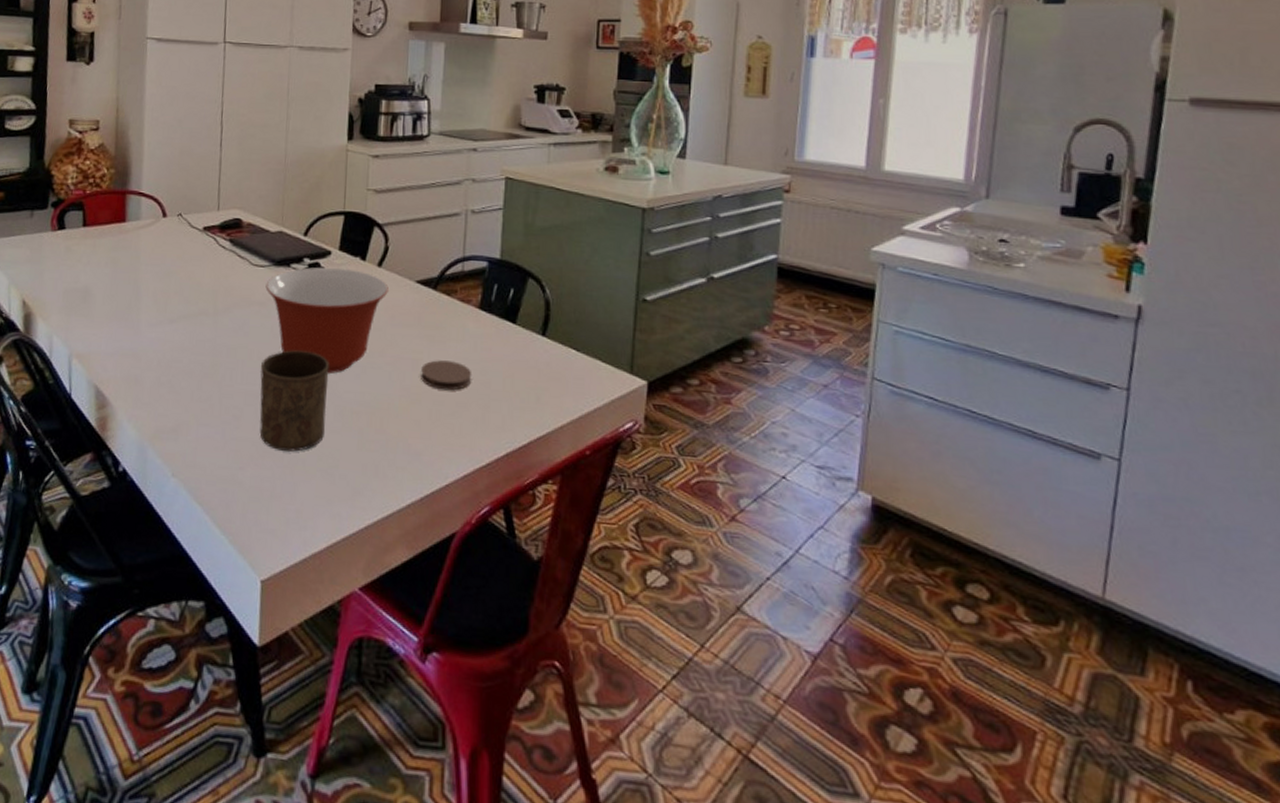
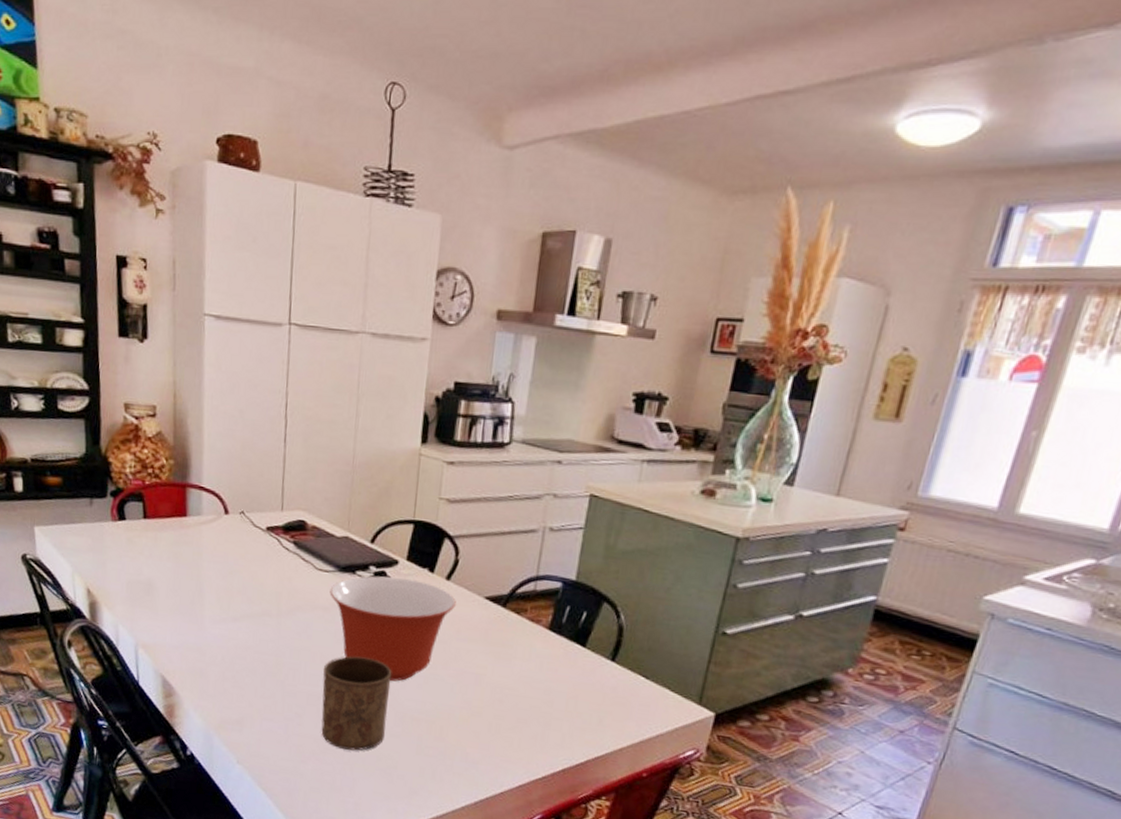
coaster: present [421,360,472,391] -> none [483,676,536,707]

